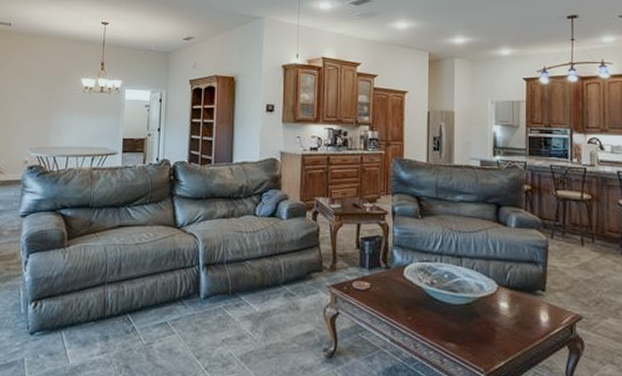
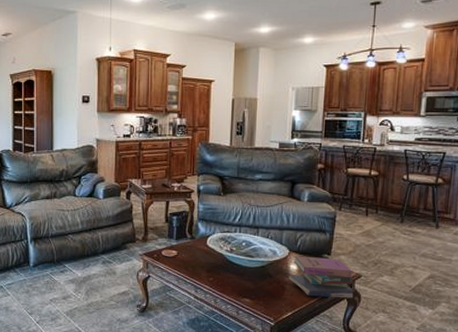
books: none [498,291,576,345] -> present [288,256,354,299]

